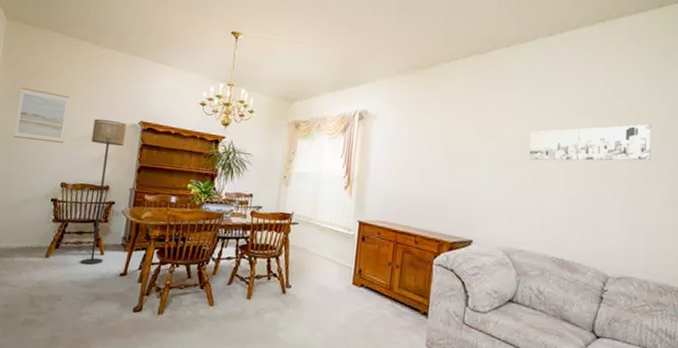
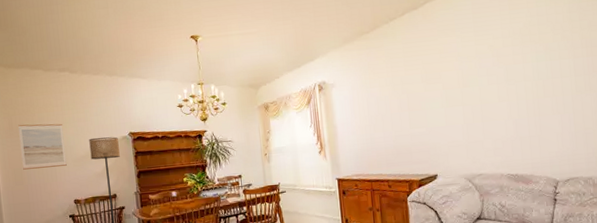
wall art: present [529,124,652,161] -> none [470,41,579,95]

